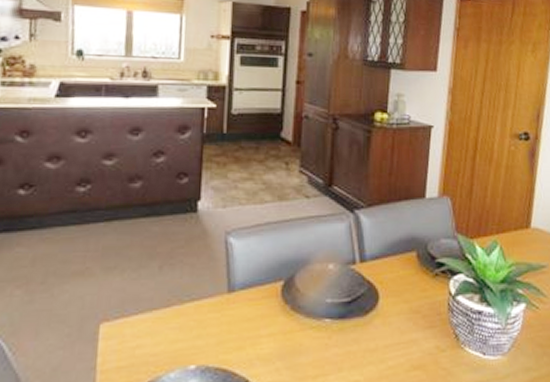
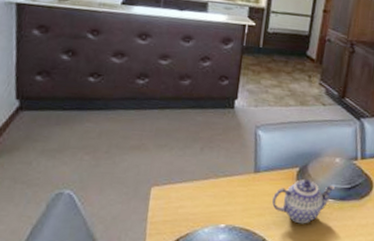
teapot: none [254,296,332,356] -> present [272,179,336,224]

